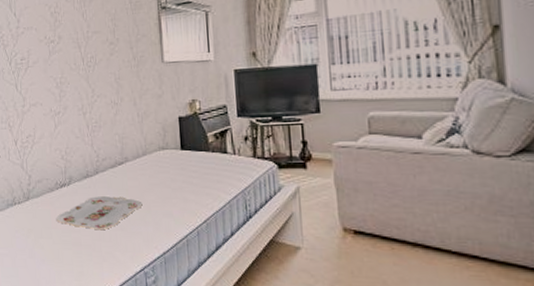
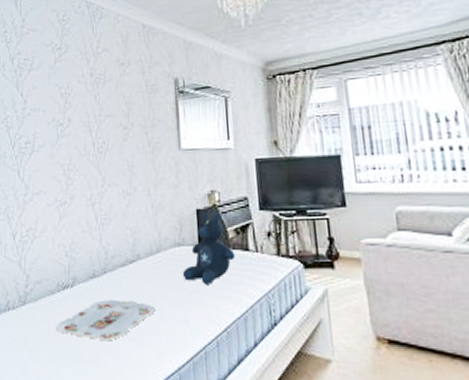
stuffed bear: none [166,119,215,183] -> present [182,212,236,284]

